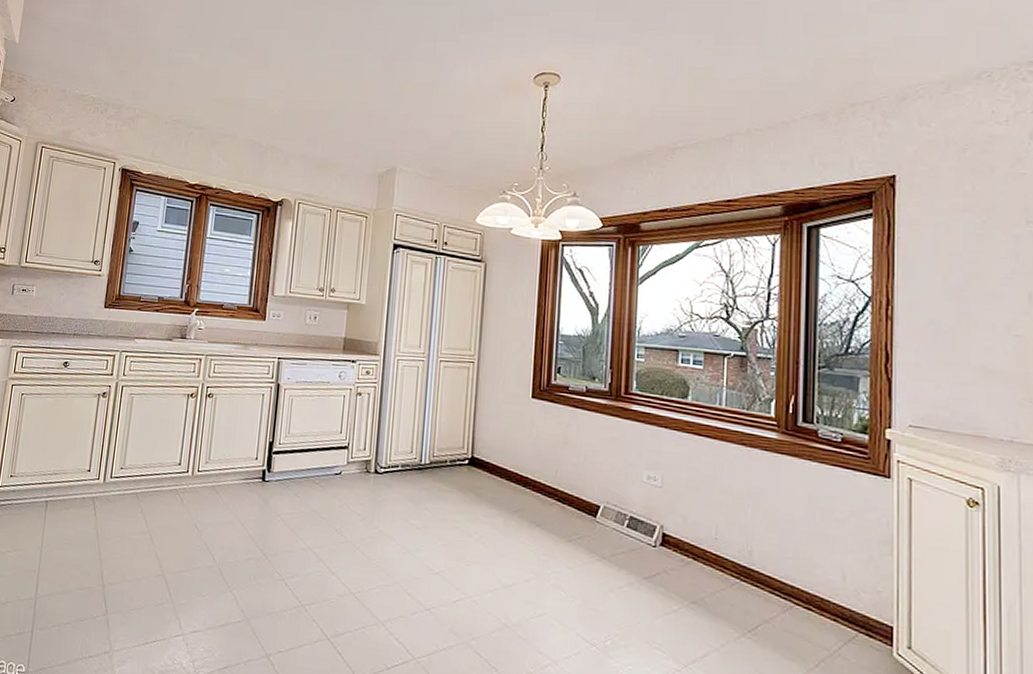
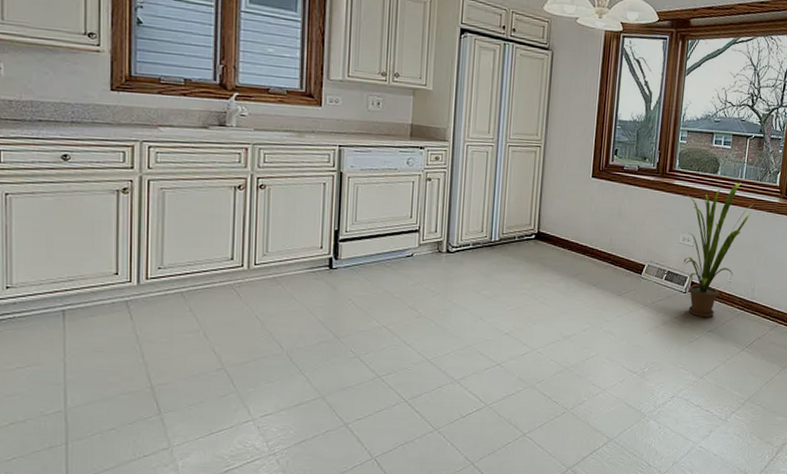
house plant: none [647,410,741,583] -> present [683,182,754,317]

